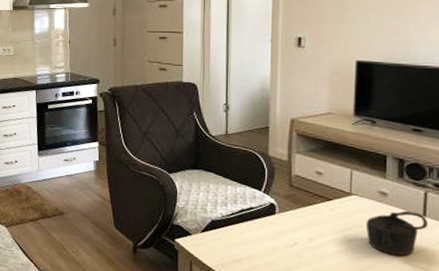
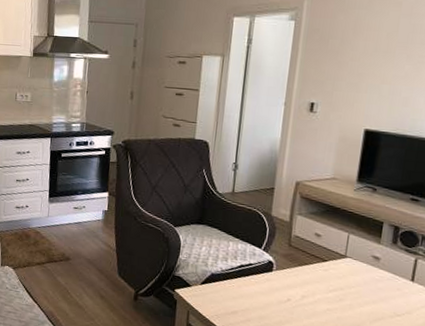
teapot: present [365,211,427,256] -> none [356,275,415,317]

